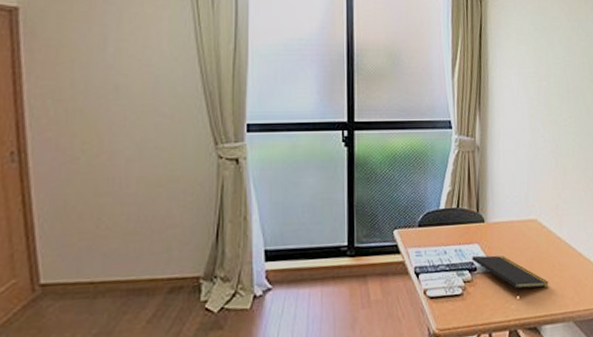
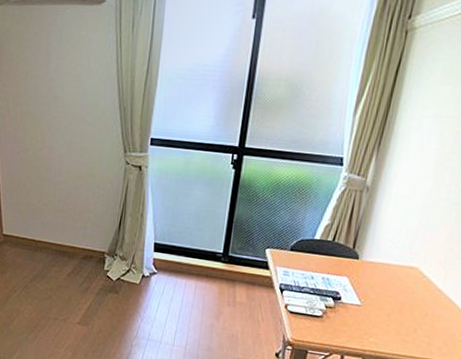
notepad: present [472,255,549,296] -> none [338,286,417,332]

